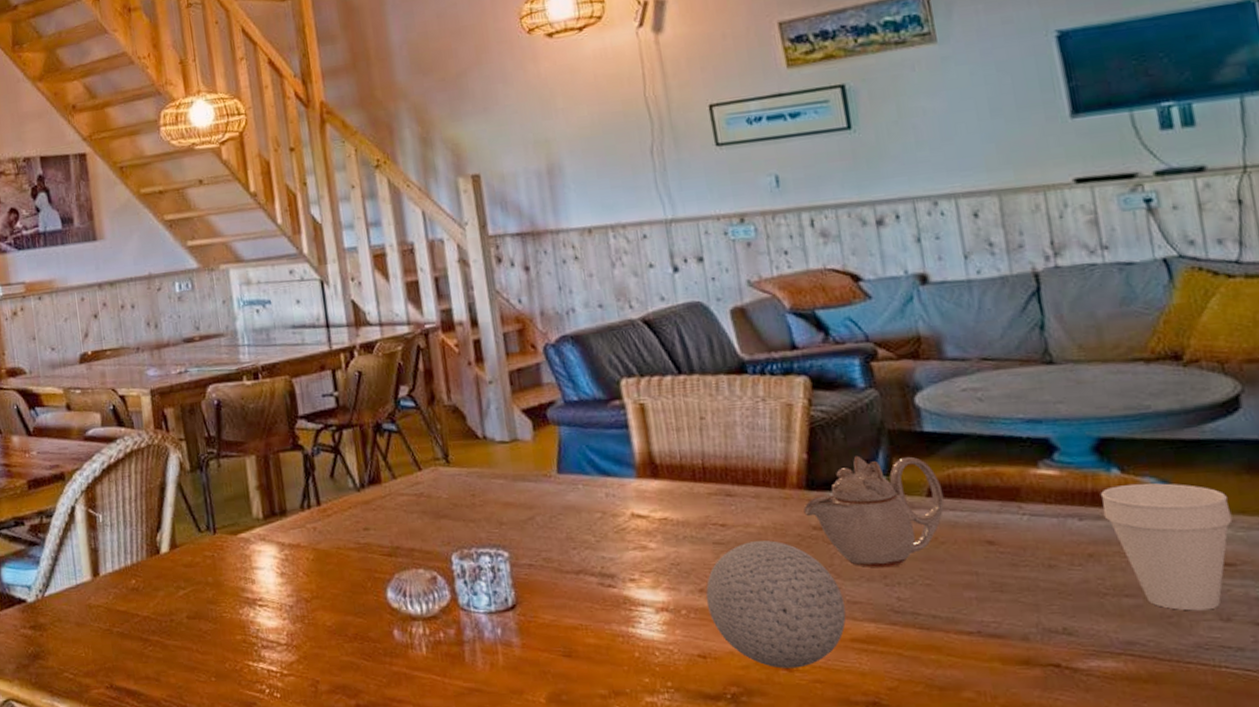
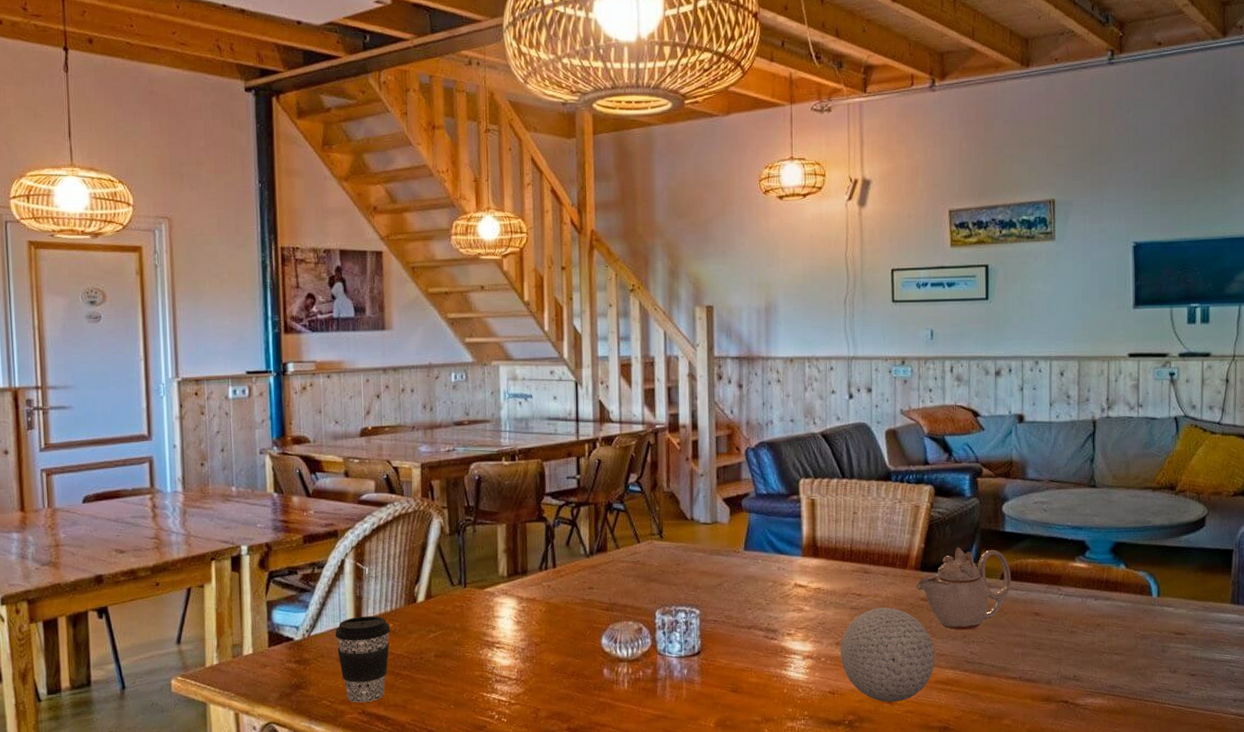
coffee cup: none [71,571,134,675] -> present [335,616,391,703]
cup: present [1100,483,1233,611] -> none [1111,575,1188,665]

